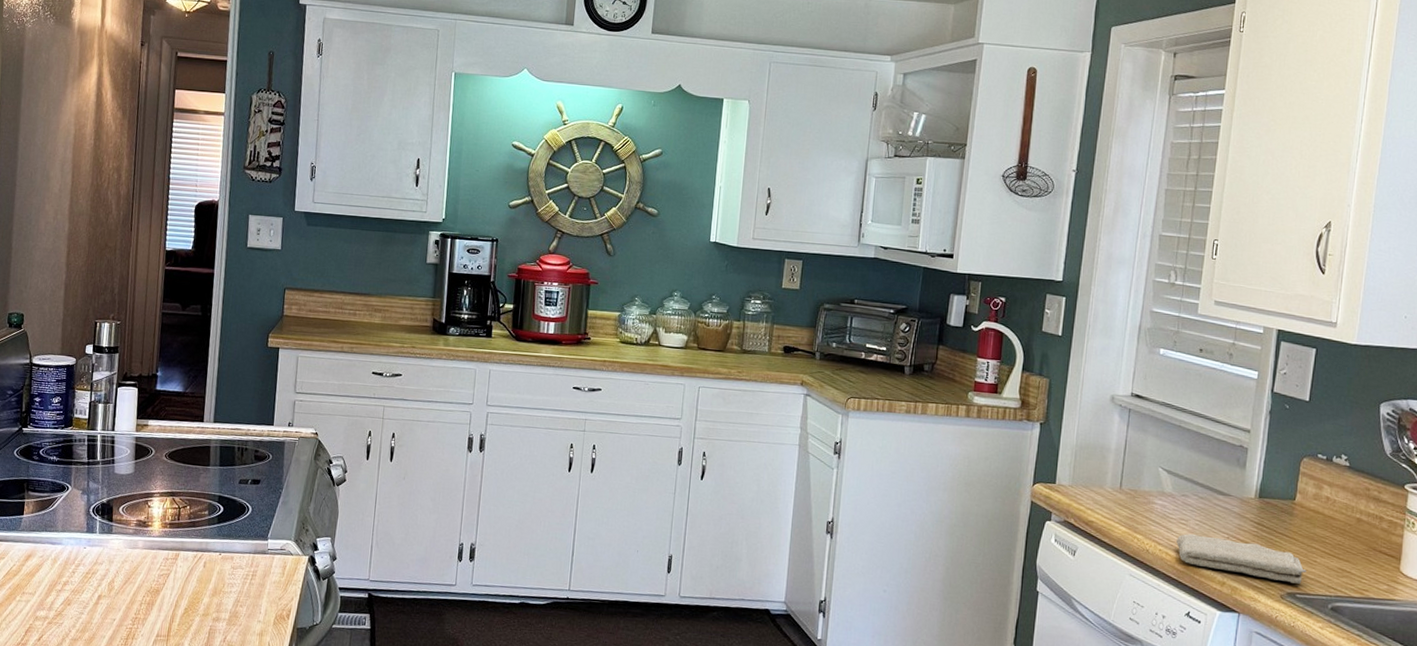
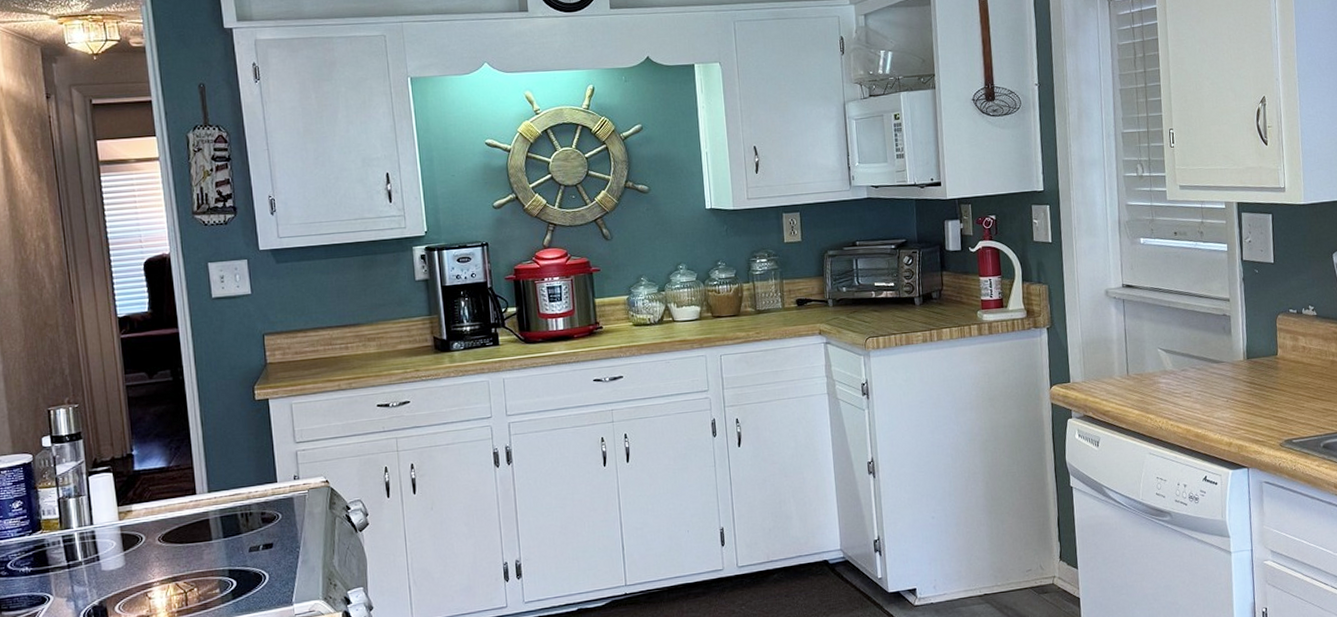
washcloth: present [1176,534,1307,584] -> none [1184,401,1298,433]

